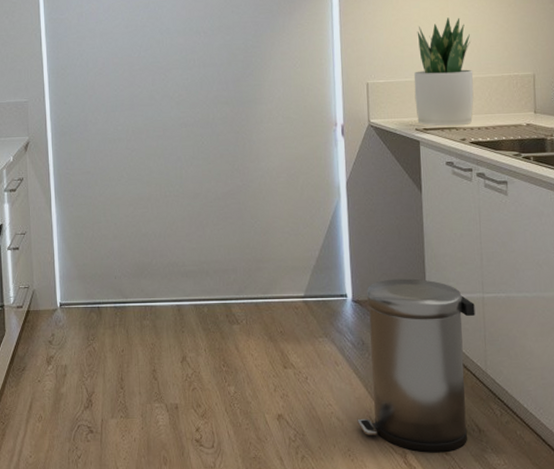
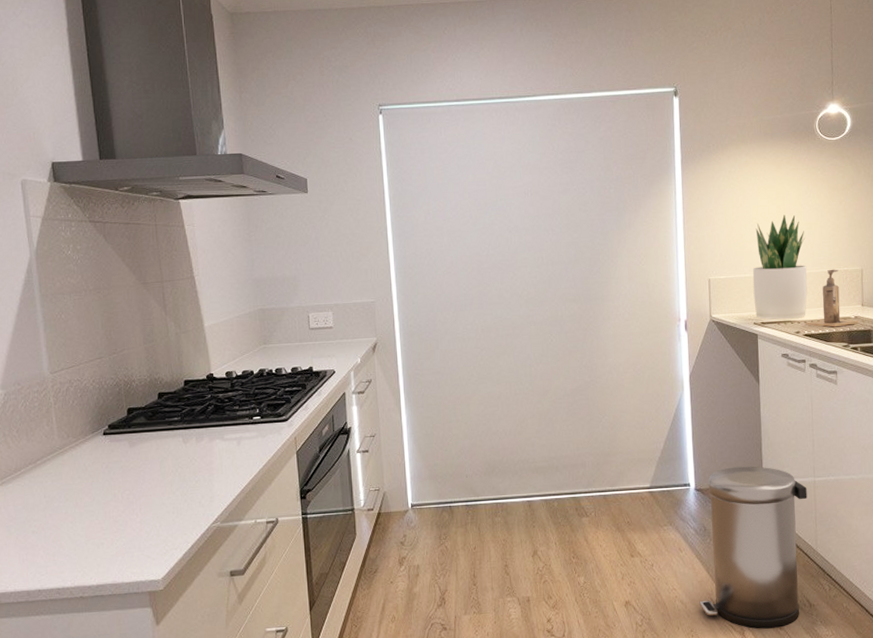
soap dispenser: none [472,74,532,135] -> present [806,269,860,328]

